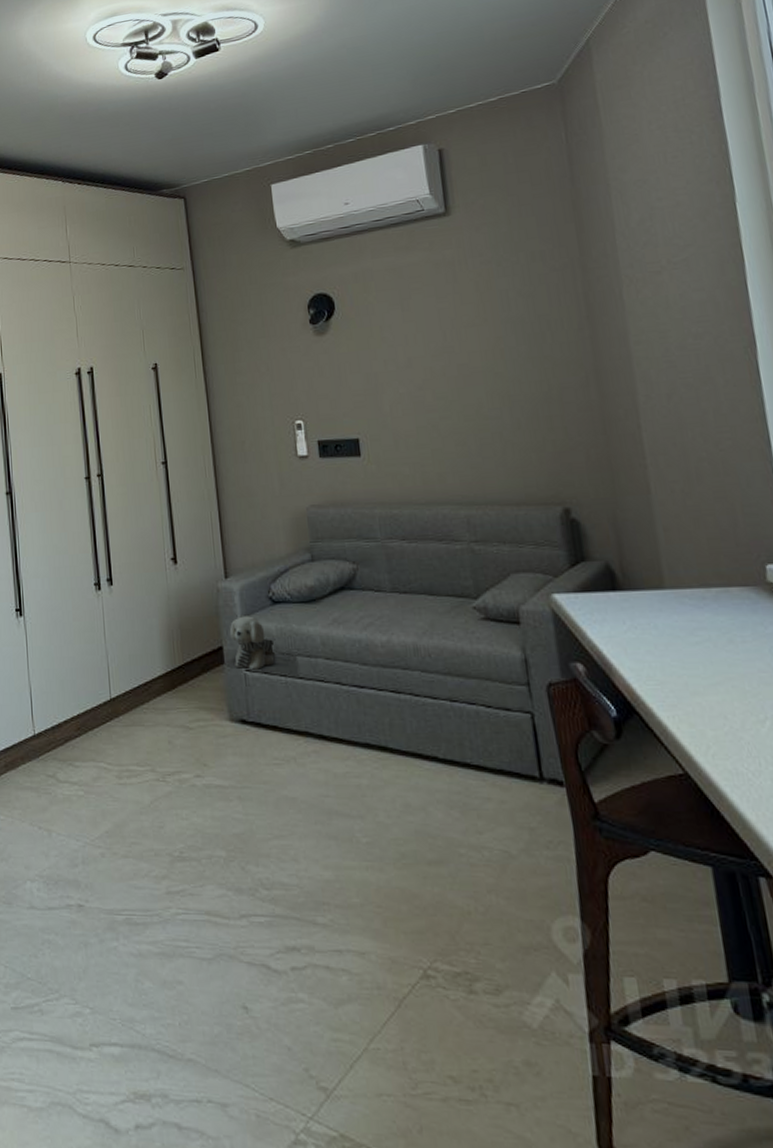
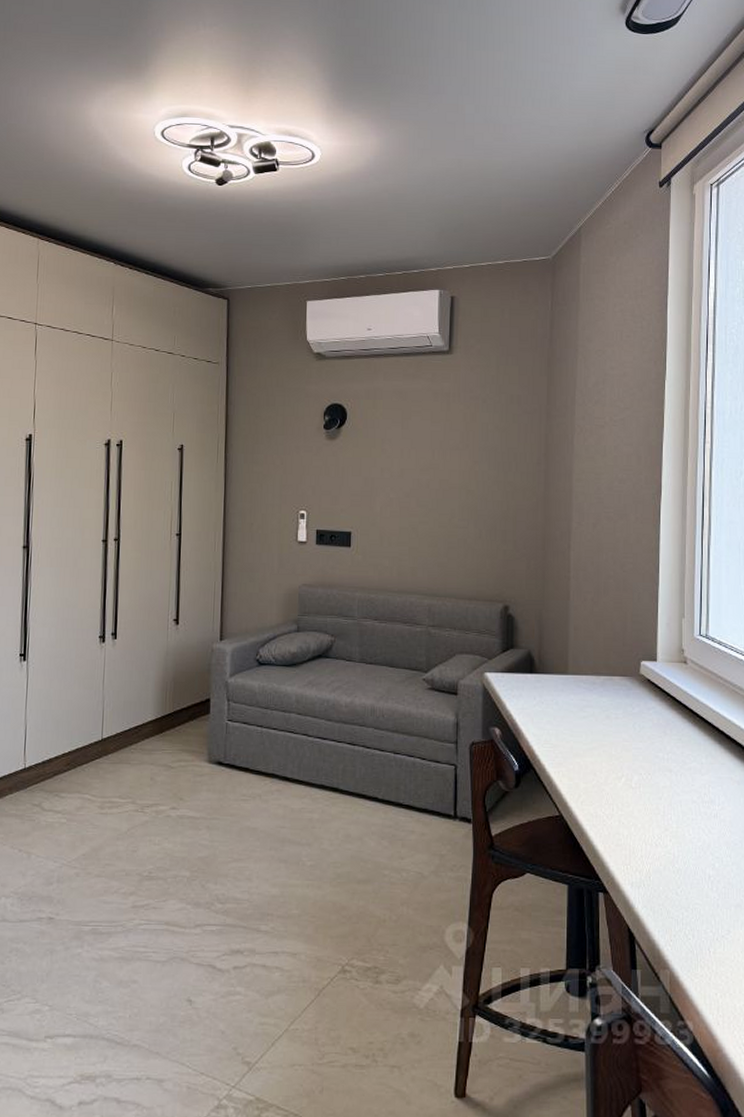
plush toy: present [229,616,277,670] -> none [217,674,257,720]

